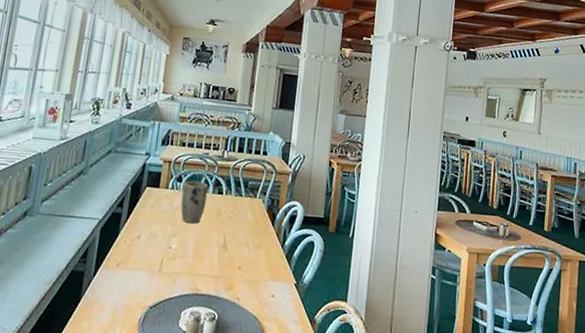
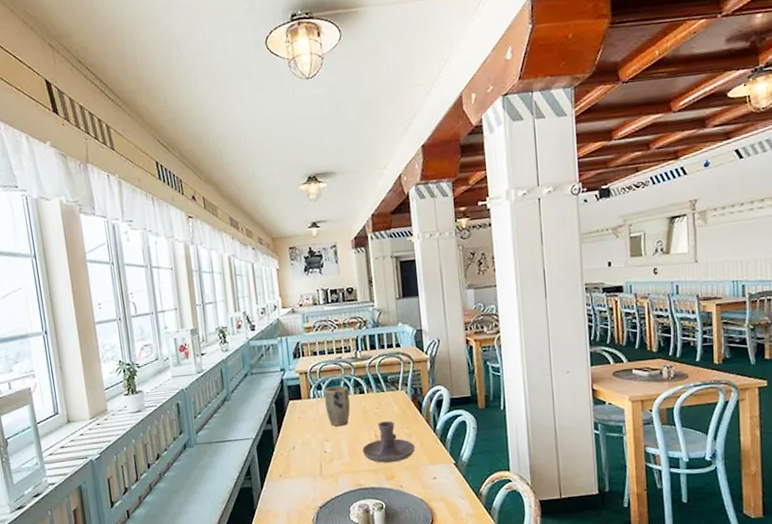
candle holder: none [207,227,261,273] -> present [362,421,415,464]

